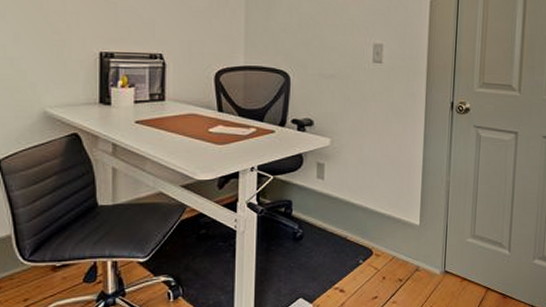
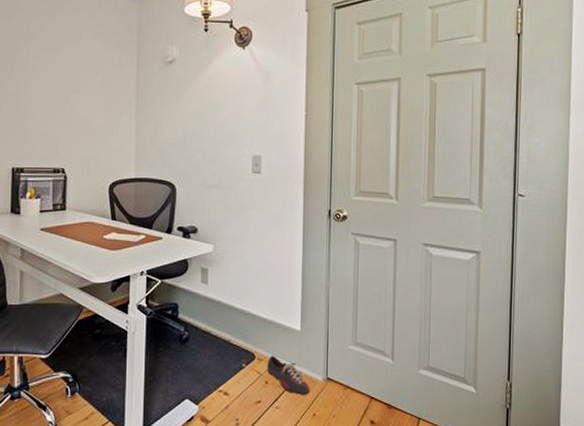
shoe: none [384,251,427,290] -> present [267,356,310,396]

